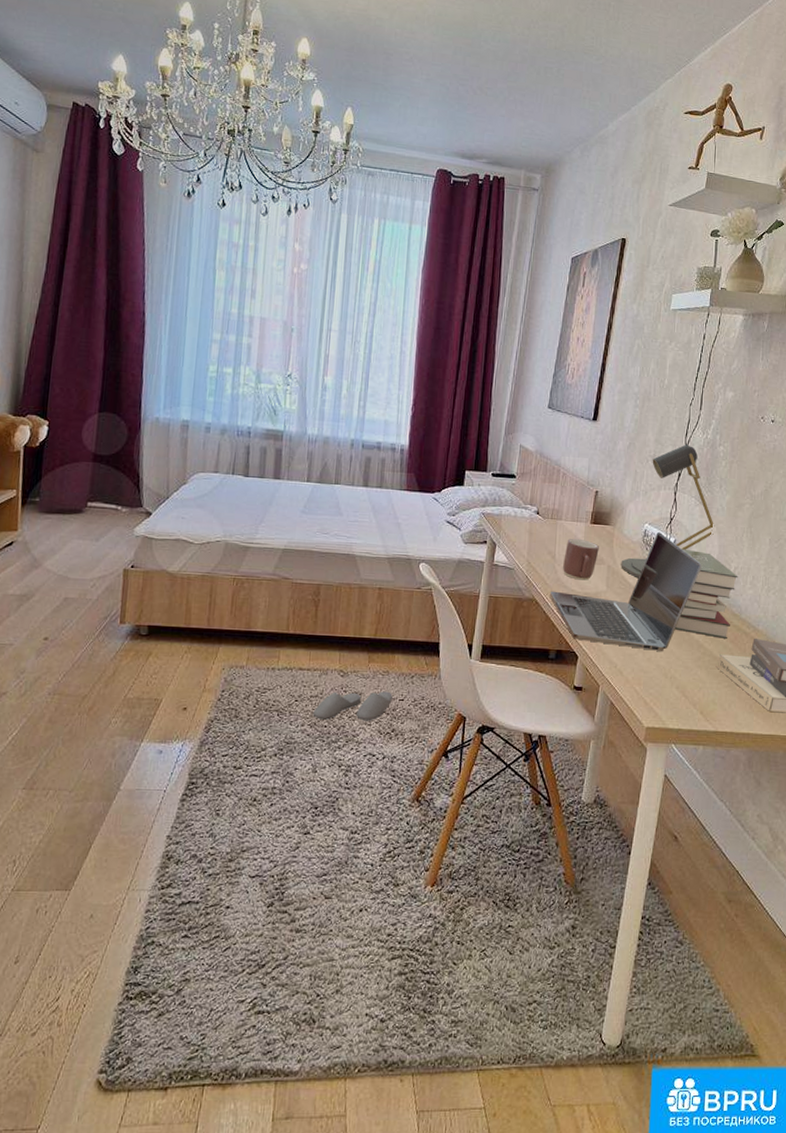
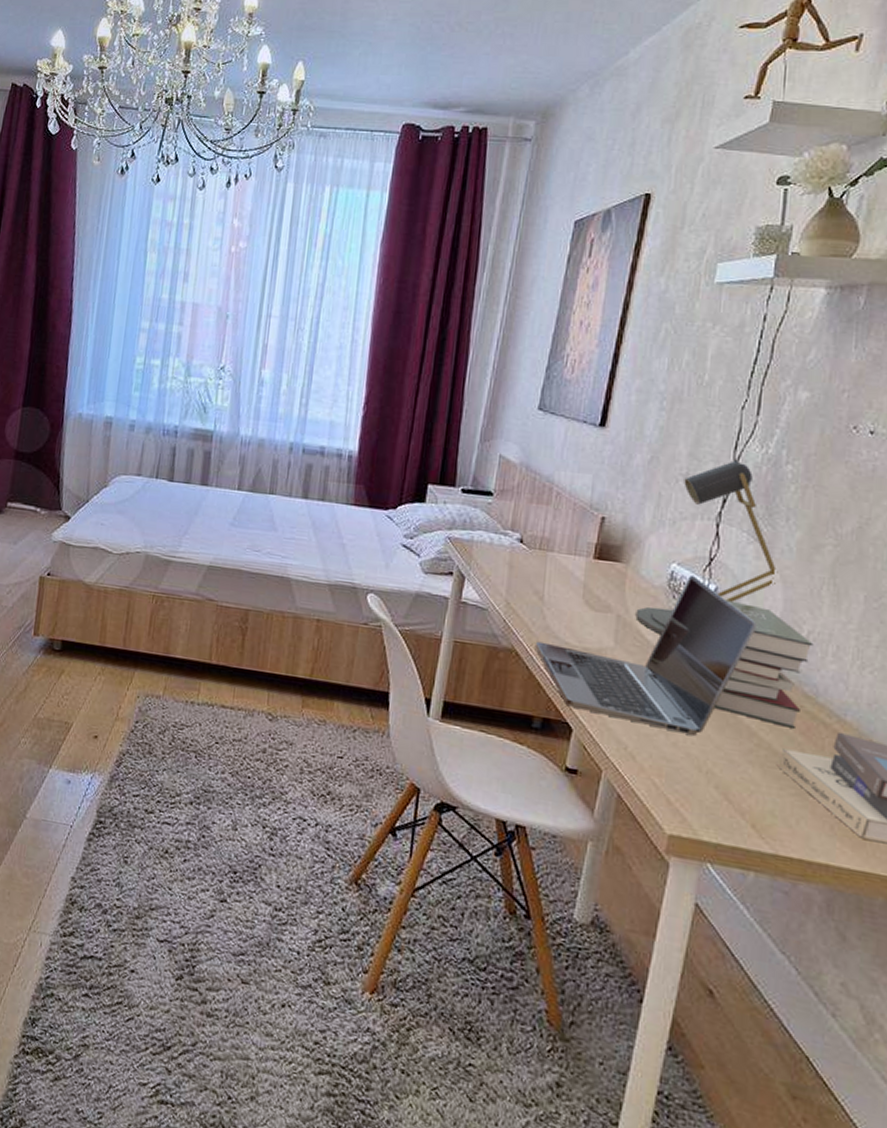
slippers: present [313,691,393,720] -> none [235,737,330,778]
mug: present [562,538,599,581] -> none [553,576,605,632]

